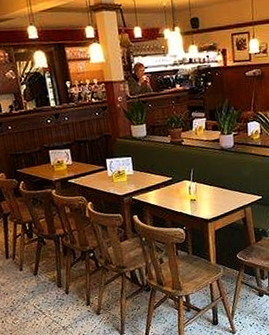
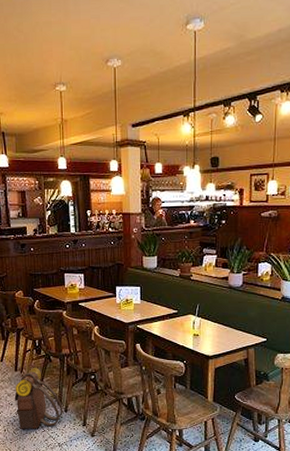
backpack: none [8,252,64,319] -> present [14,367,63,430]

